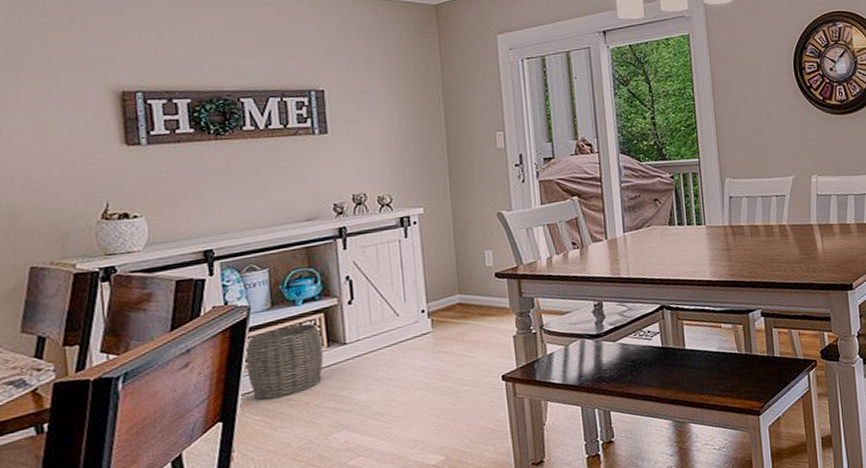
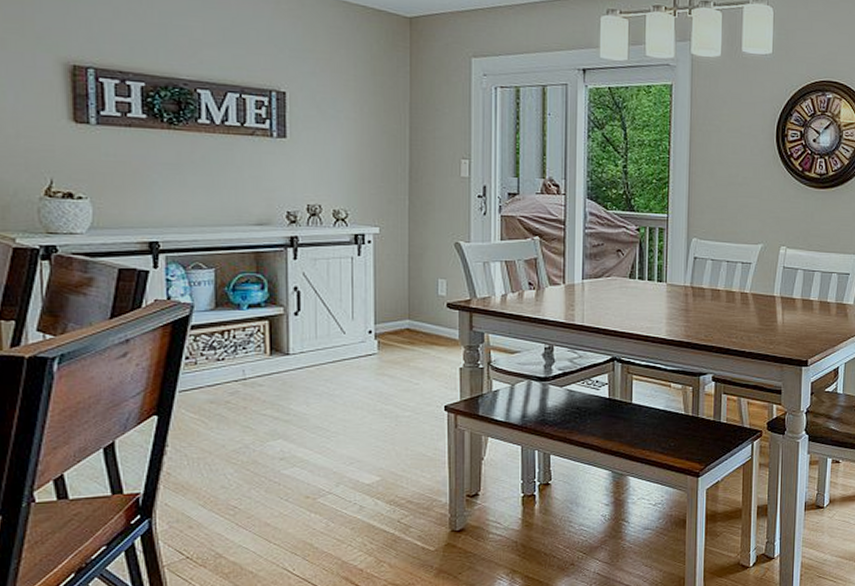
woven basket: present [246,324,324,400] -> none [186,330,265,400]

